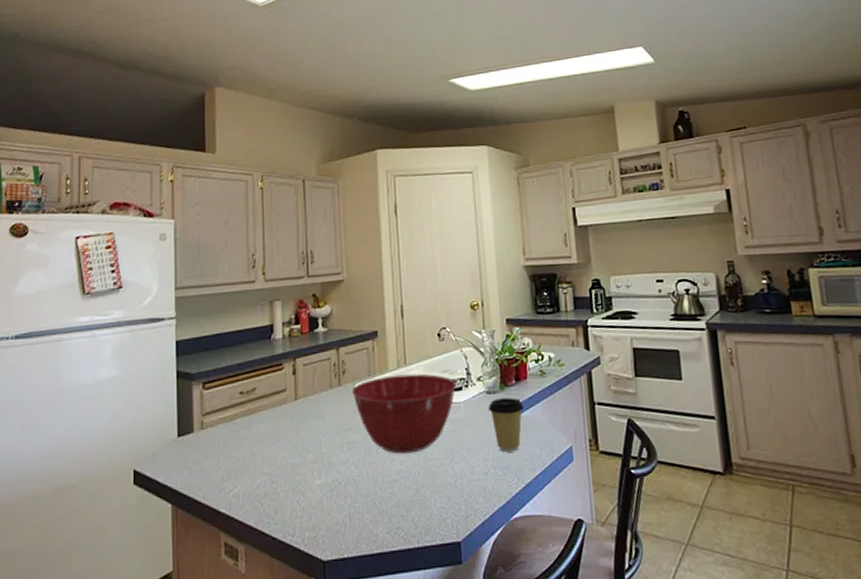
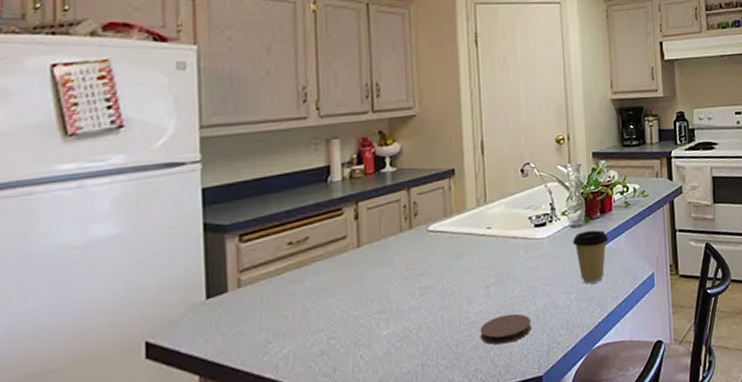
mixing bowl: present [352,374,457,454] -> none [425,211,541,296]
coaster: none [401,475,450,505] -> present [480,313,532,345]

